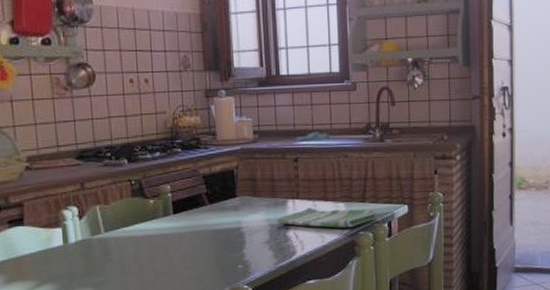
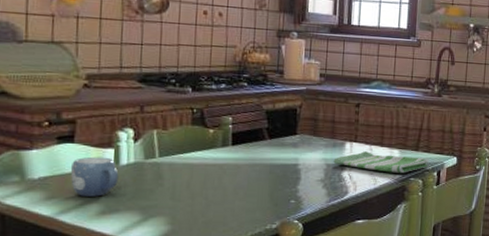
mug: none [24,237,70,277] -> present [71,156,119,197]

